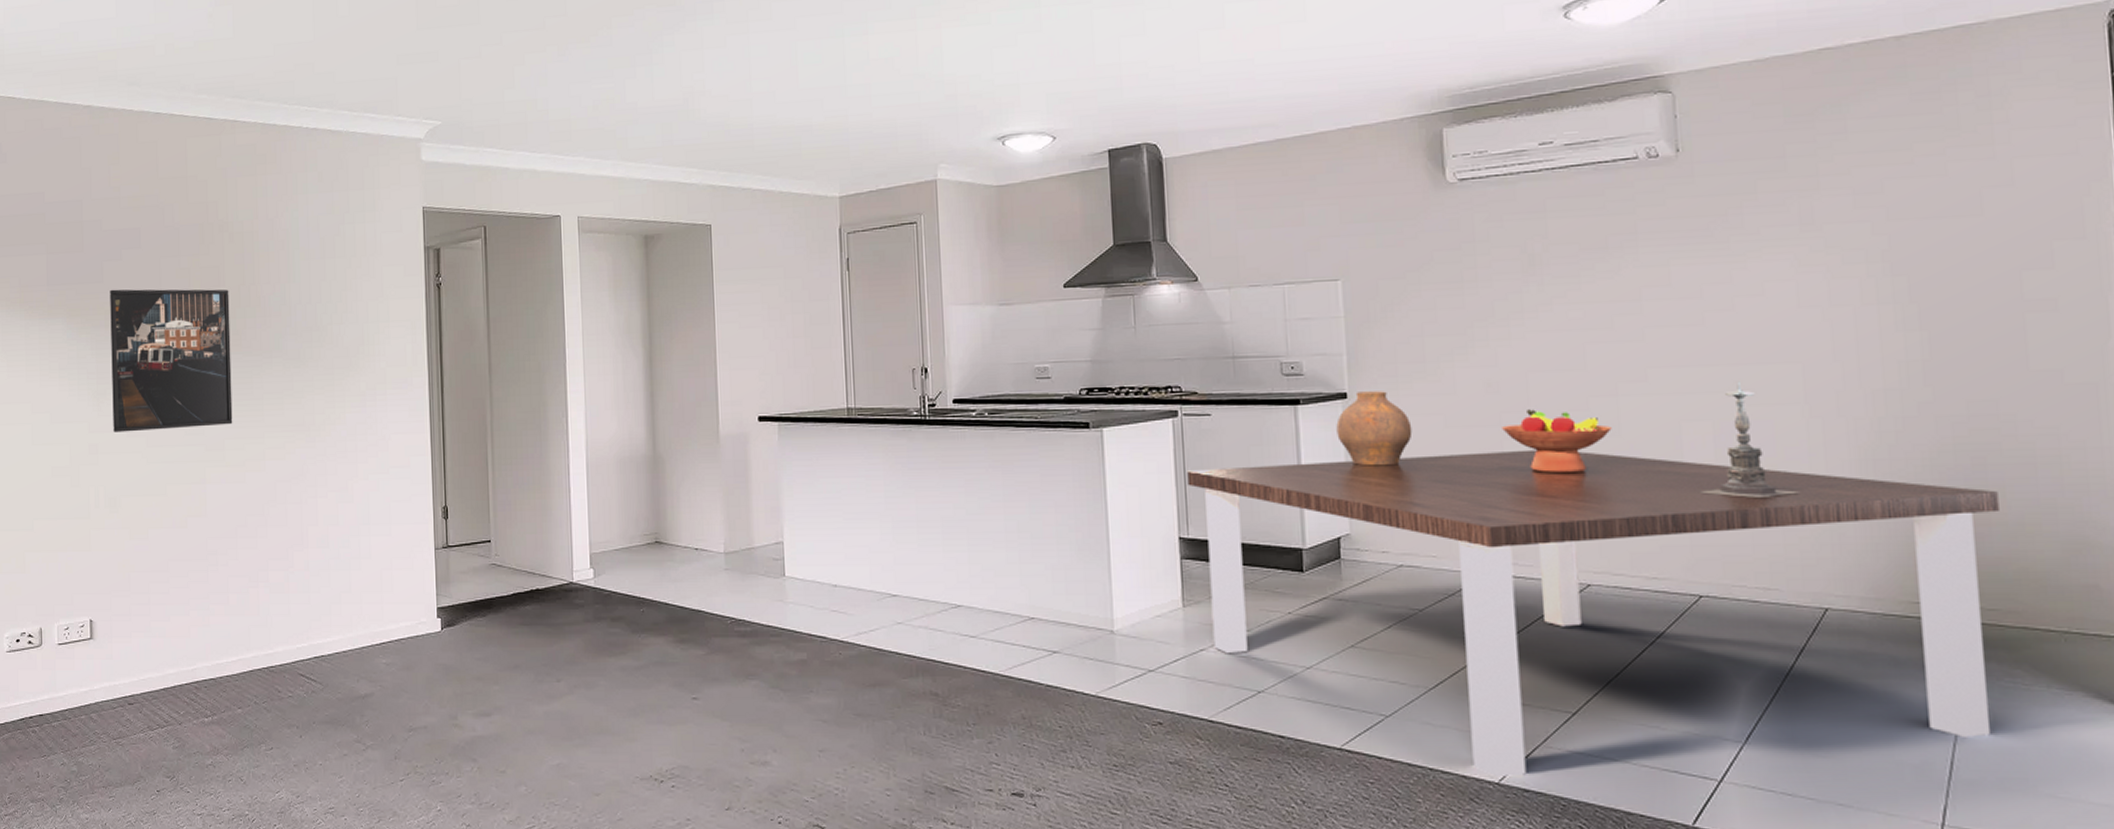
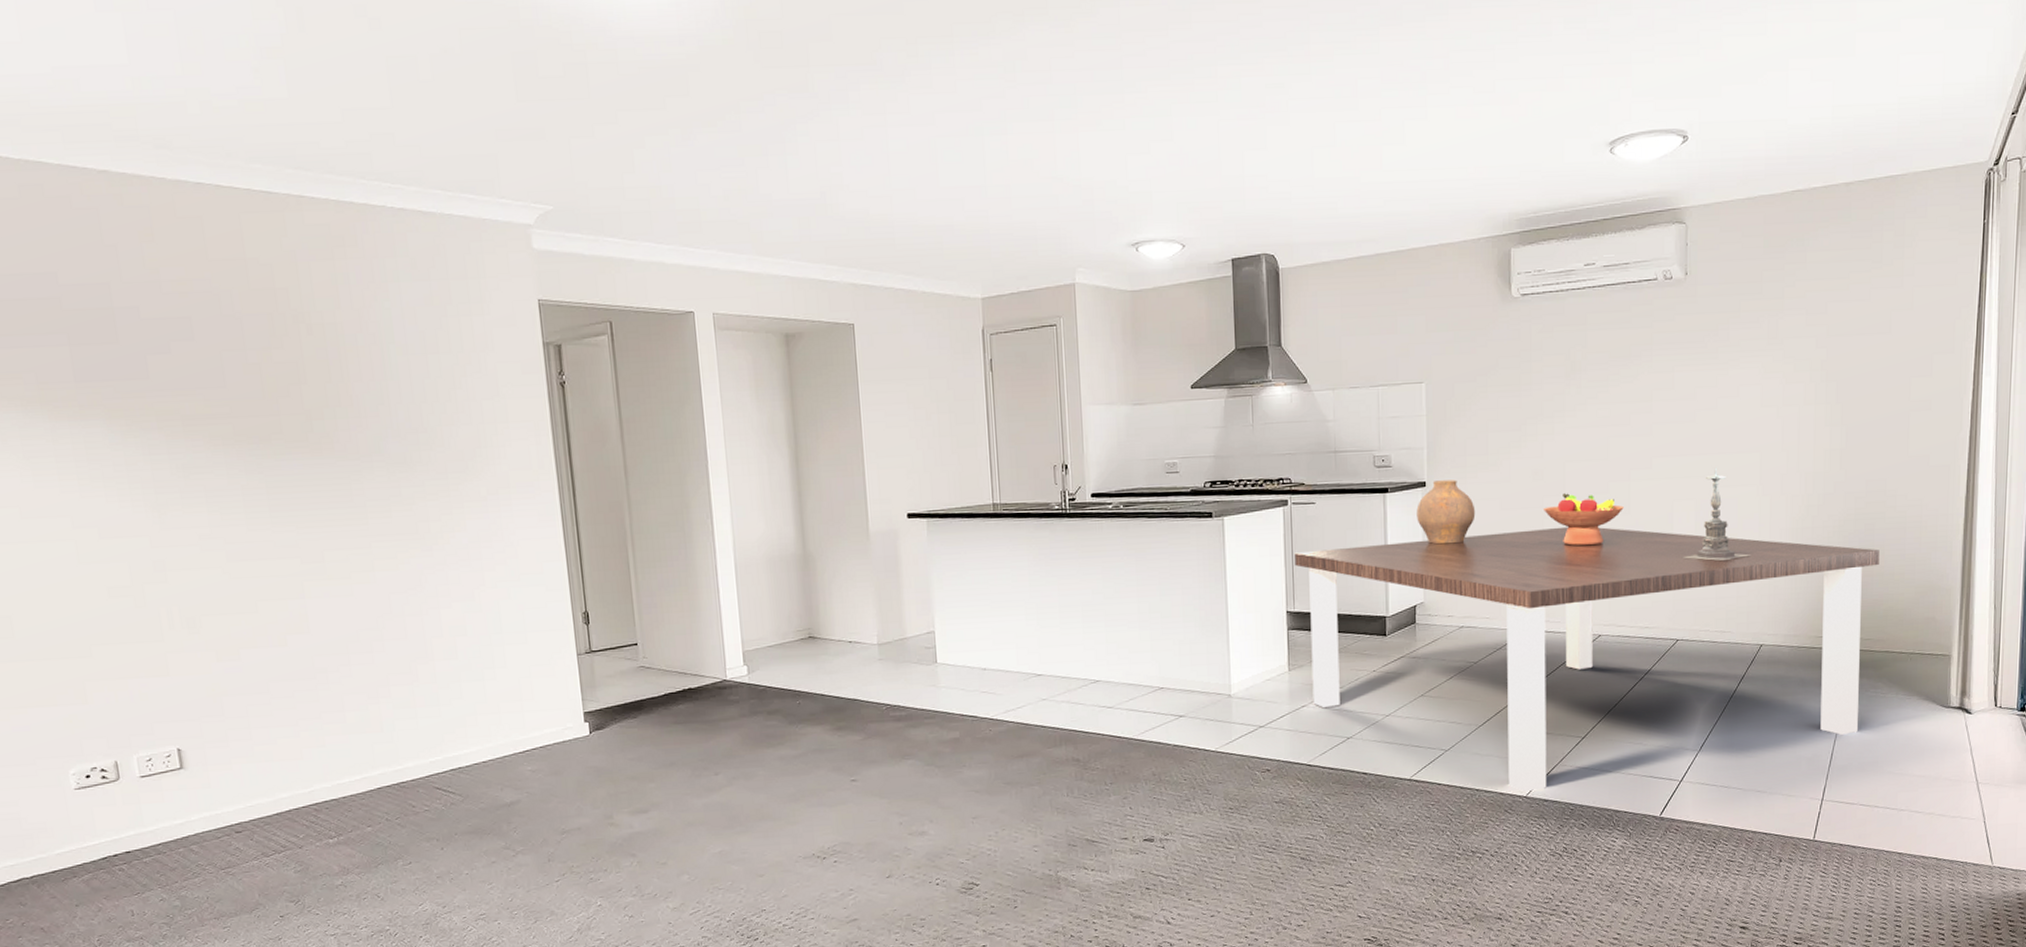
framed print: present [110,289,233,433] -> none [159,386,332,547]

